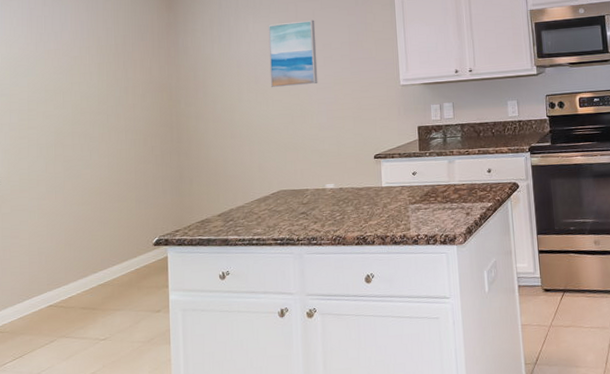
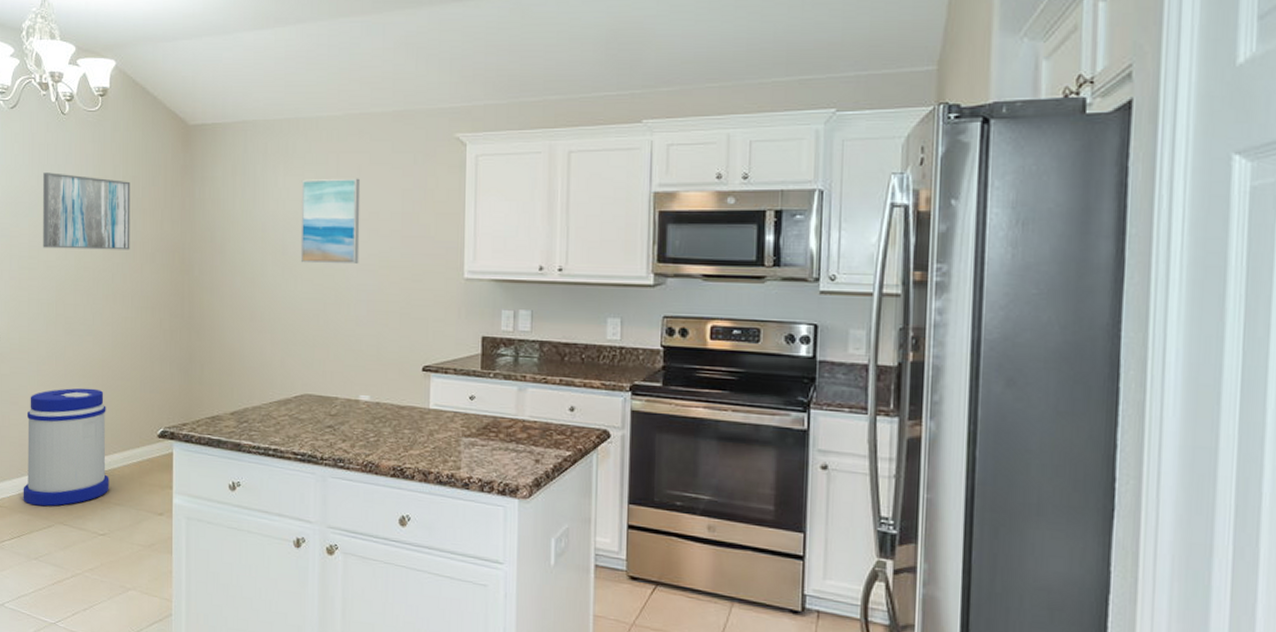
trash can: none [24,213,109,326] -> present [23,388,109,507]
wall art: none [41,38,123,101] -> present [43,172,131,250]

